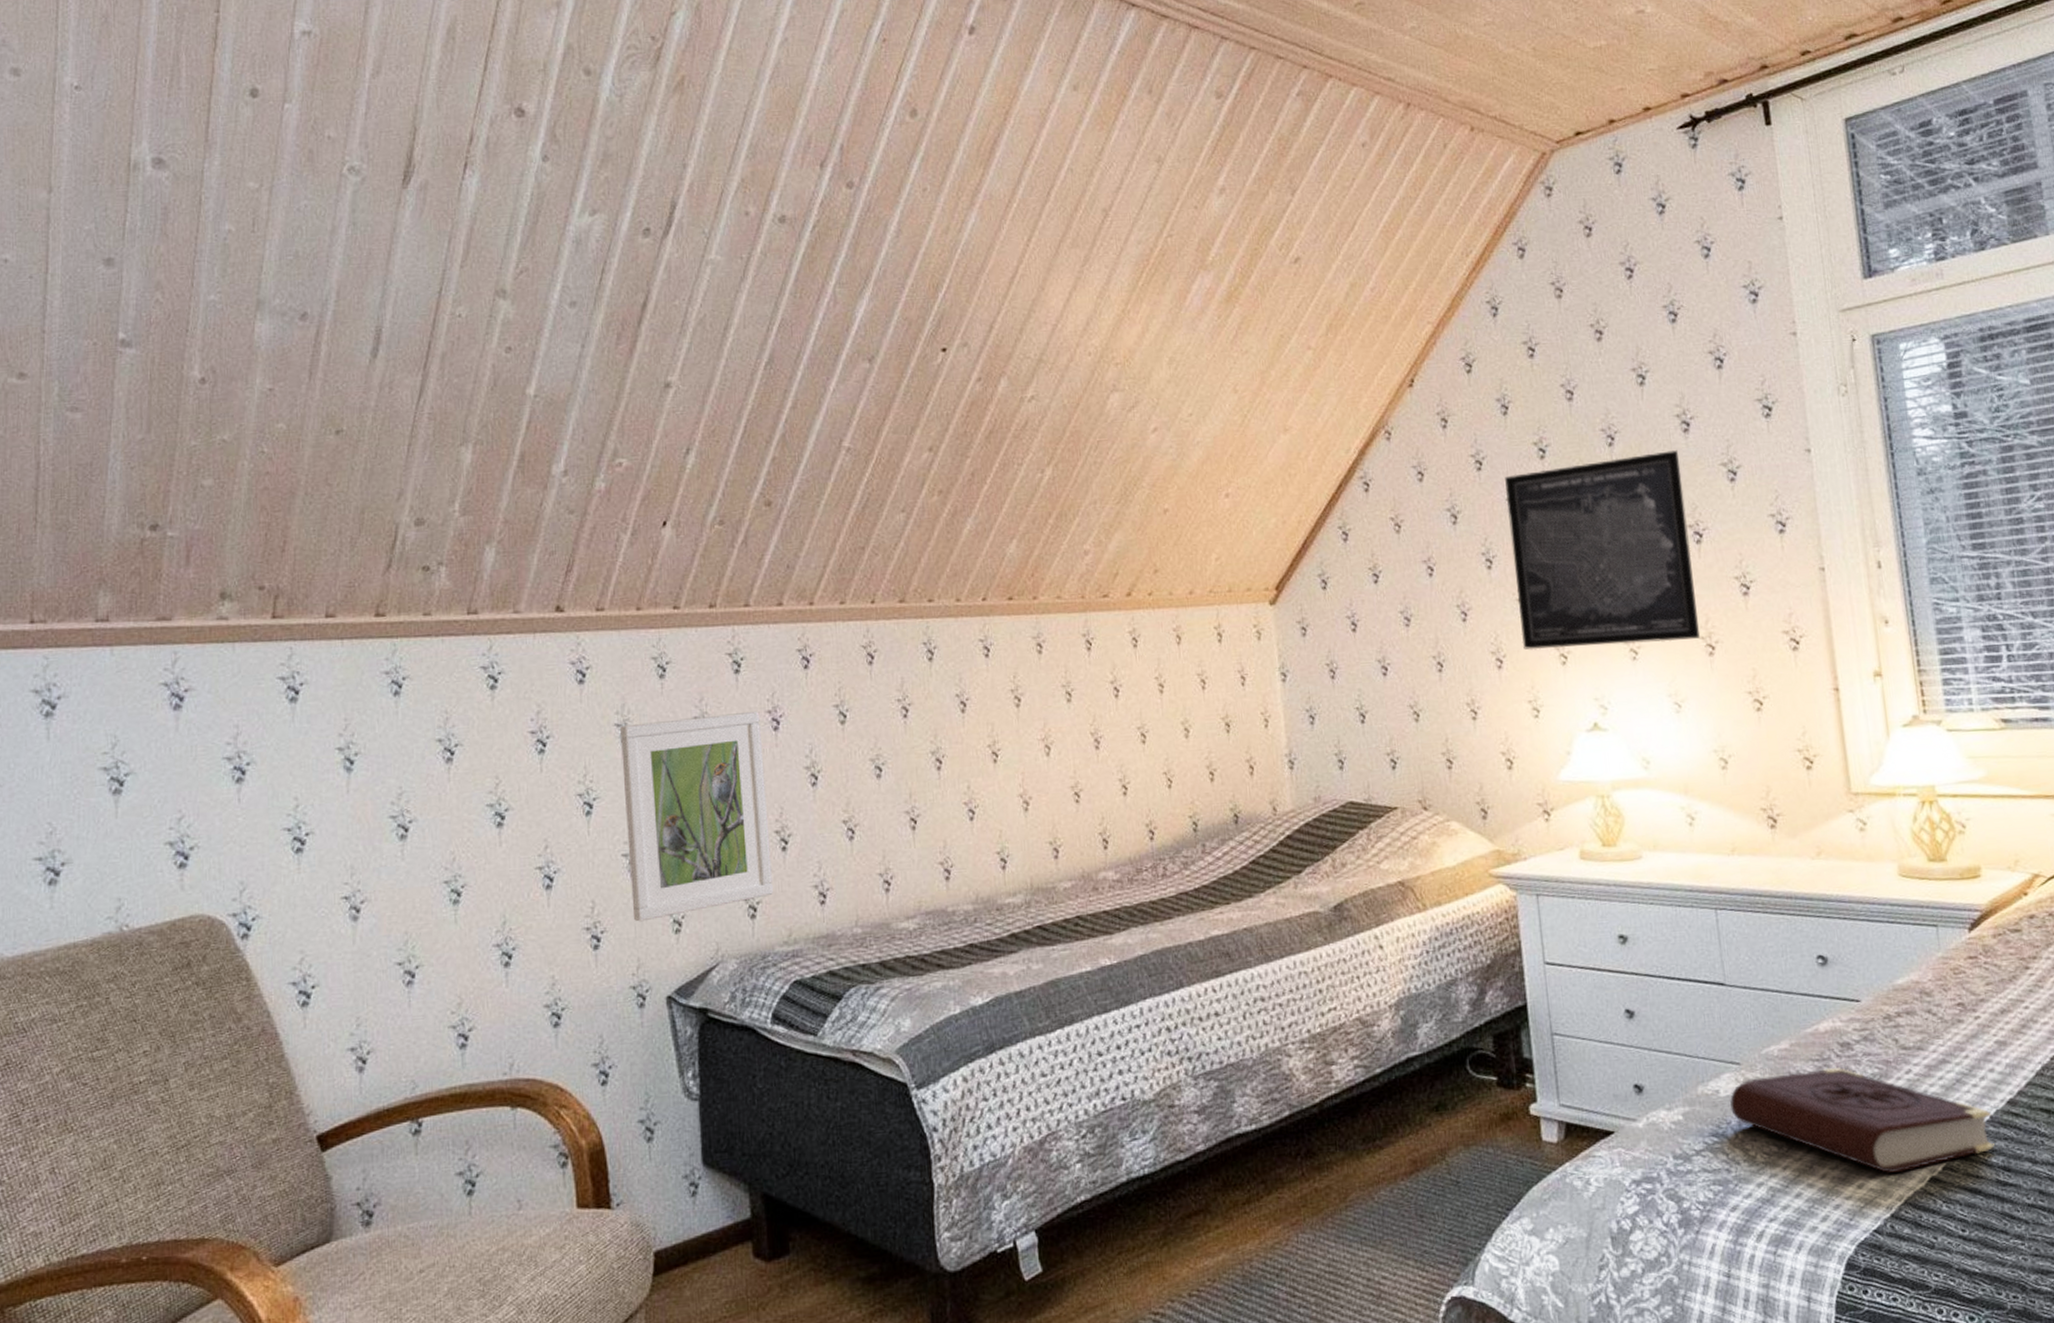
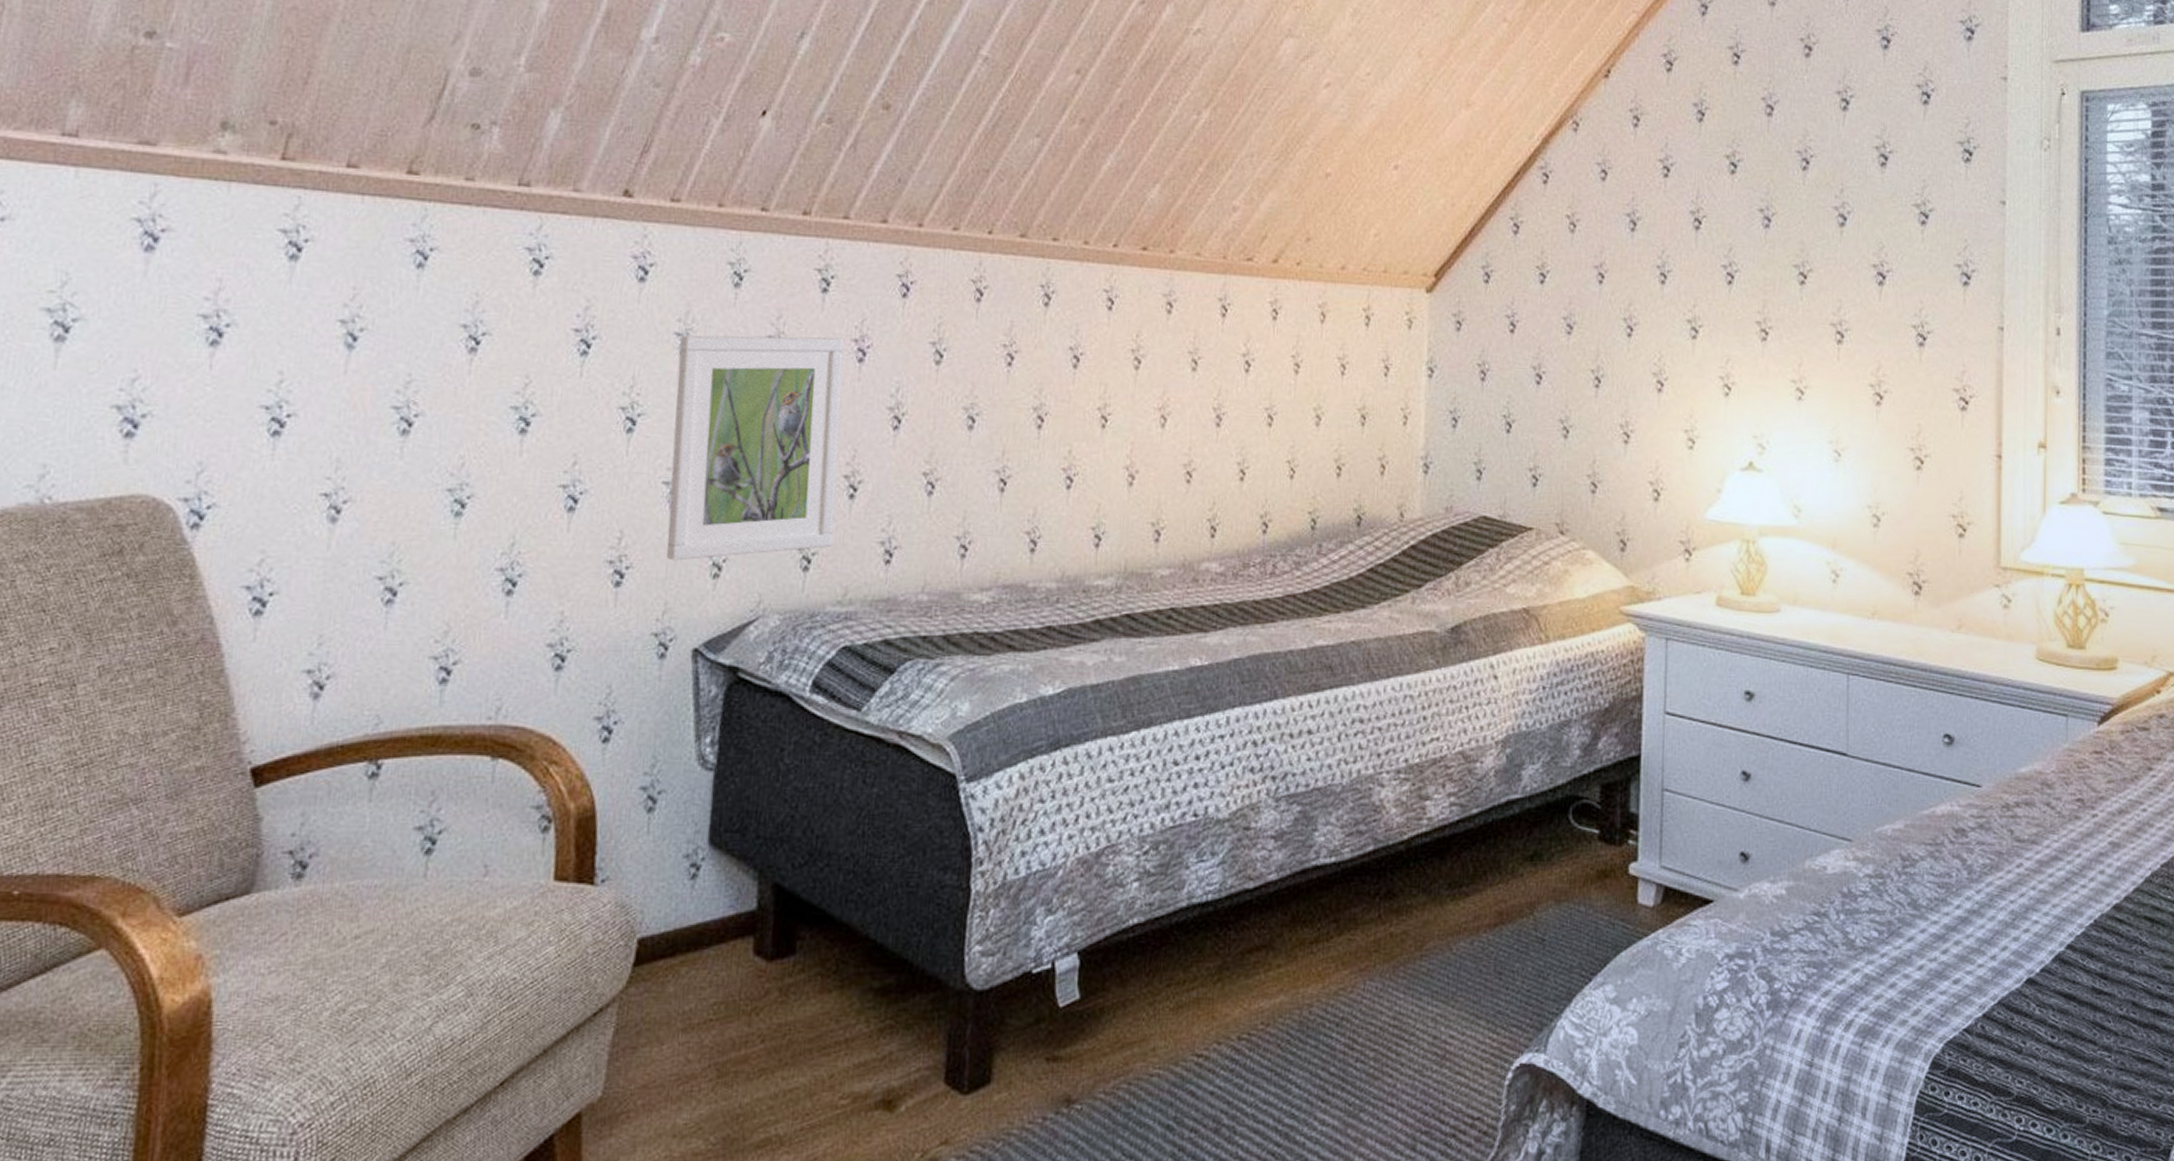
wall art: present [1505,450,1701,651] -> none [1686,183,1873,386]
book: present [1730,1067,1995,1173] -> none [1835,853,2096,970]

